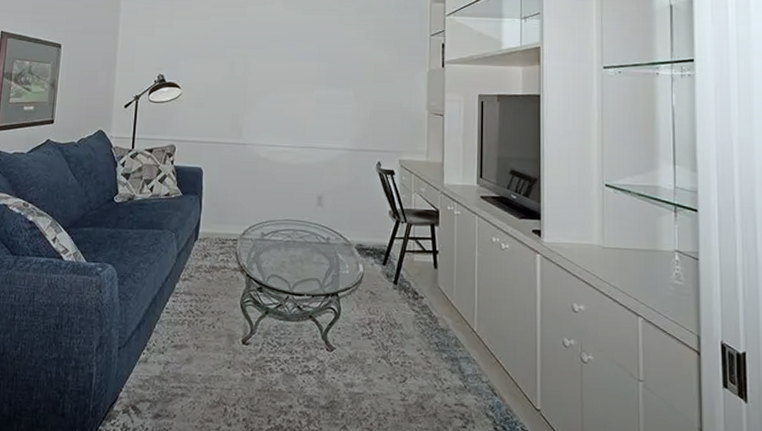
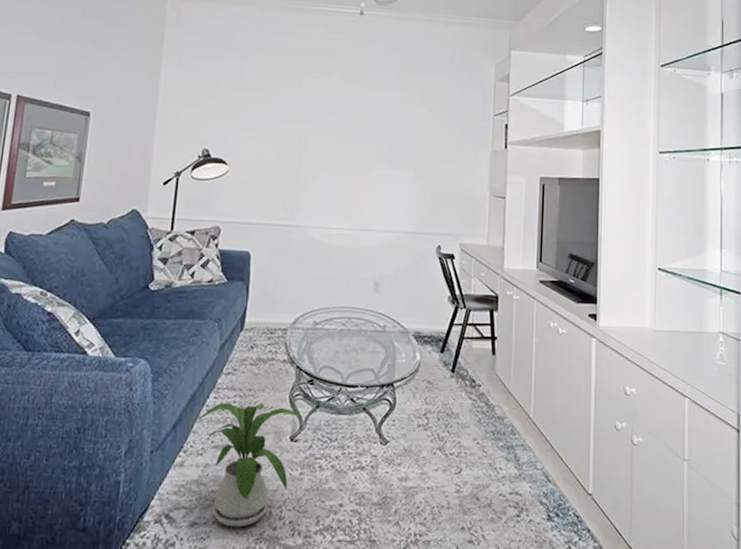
house plant: none [159,306,253,422] -> present [198,402,303,528]

